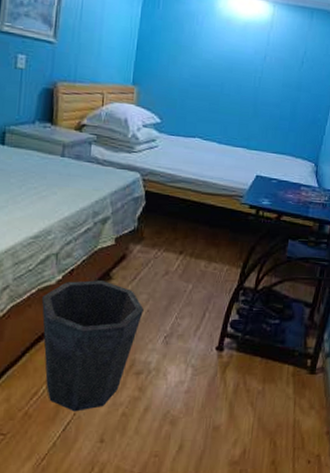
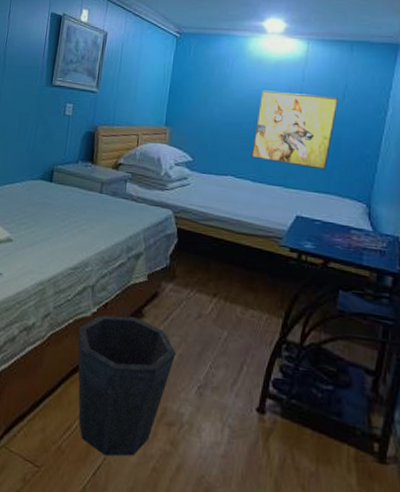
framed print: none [218,52,299,133] -> present [251,90,339,170]

